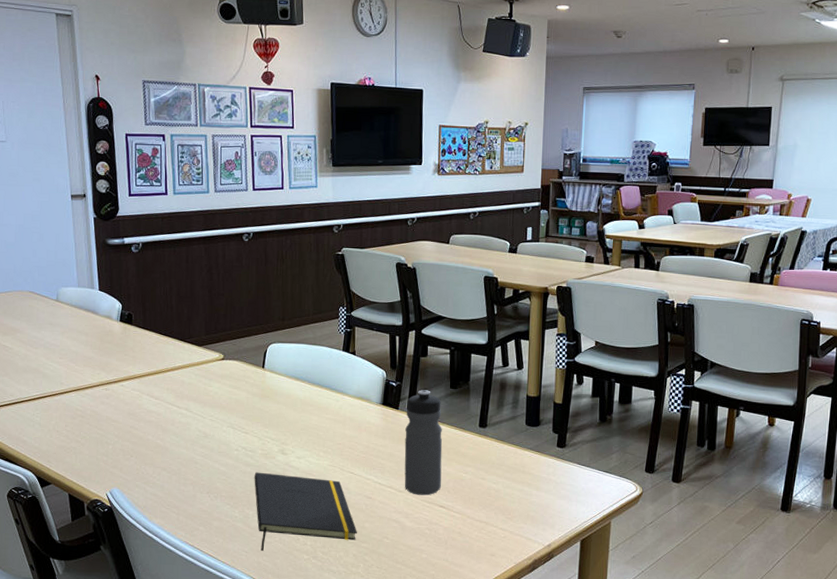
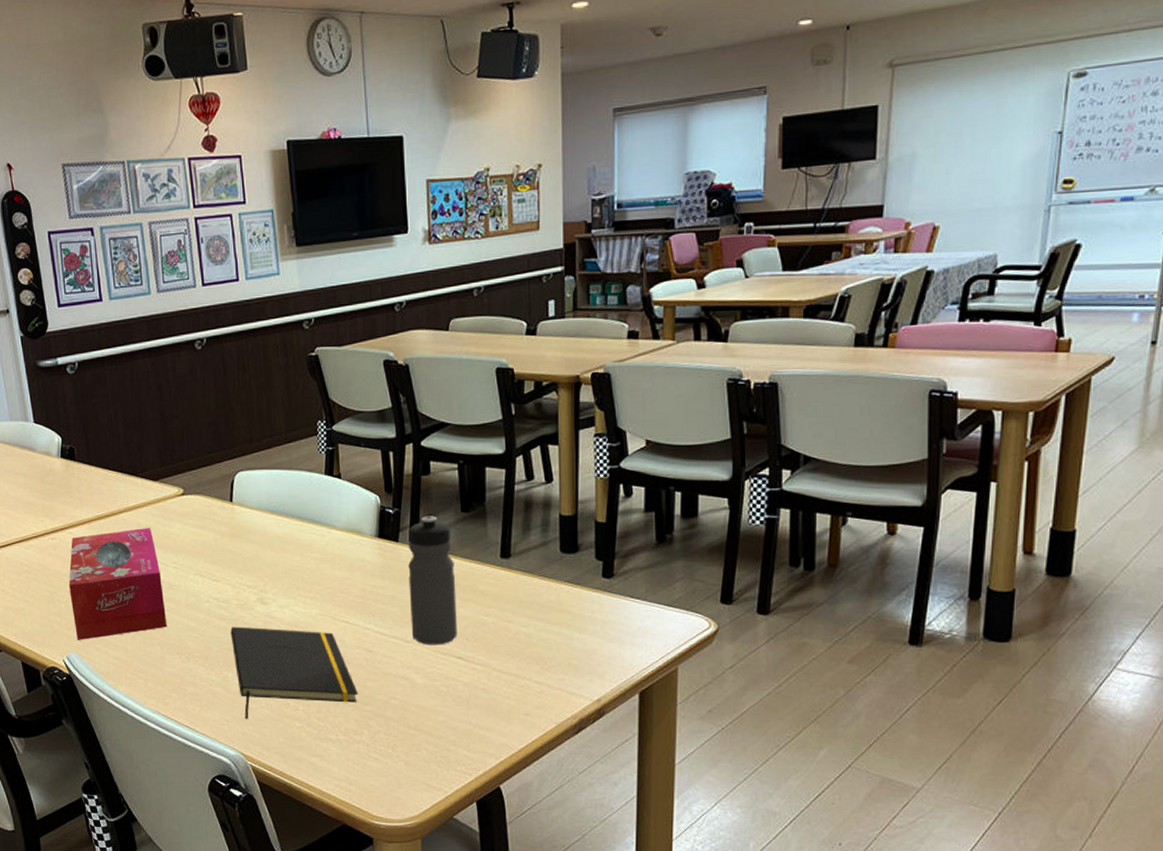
tissue box: none [117,384,201,478] -> present [69,527,167,640]

